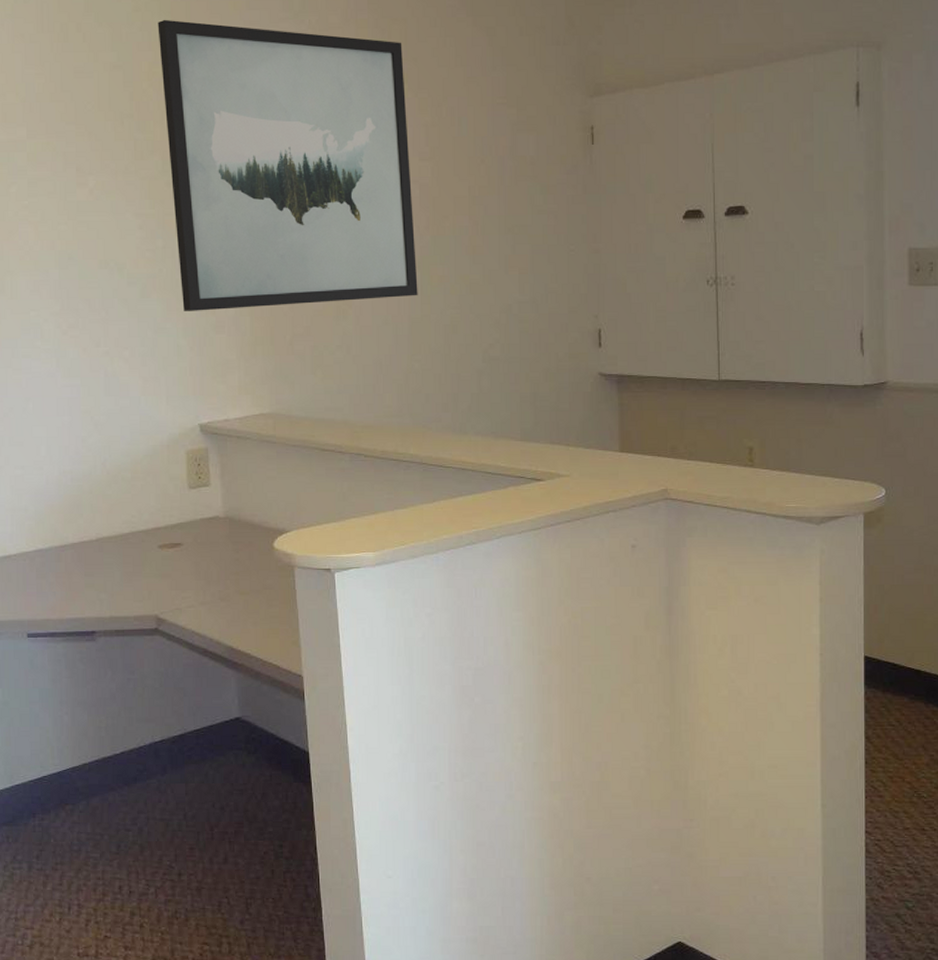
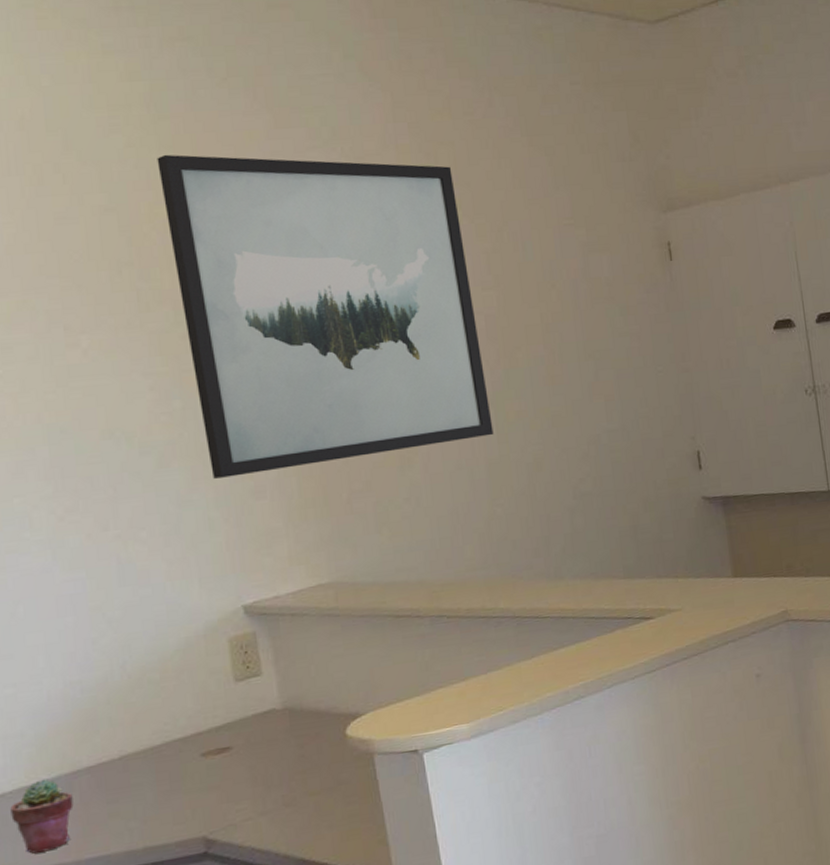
potted succulent: none [14,548,60,607] -> present [10,778,74,854]

